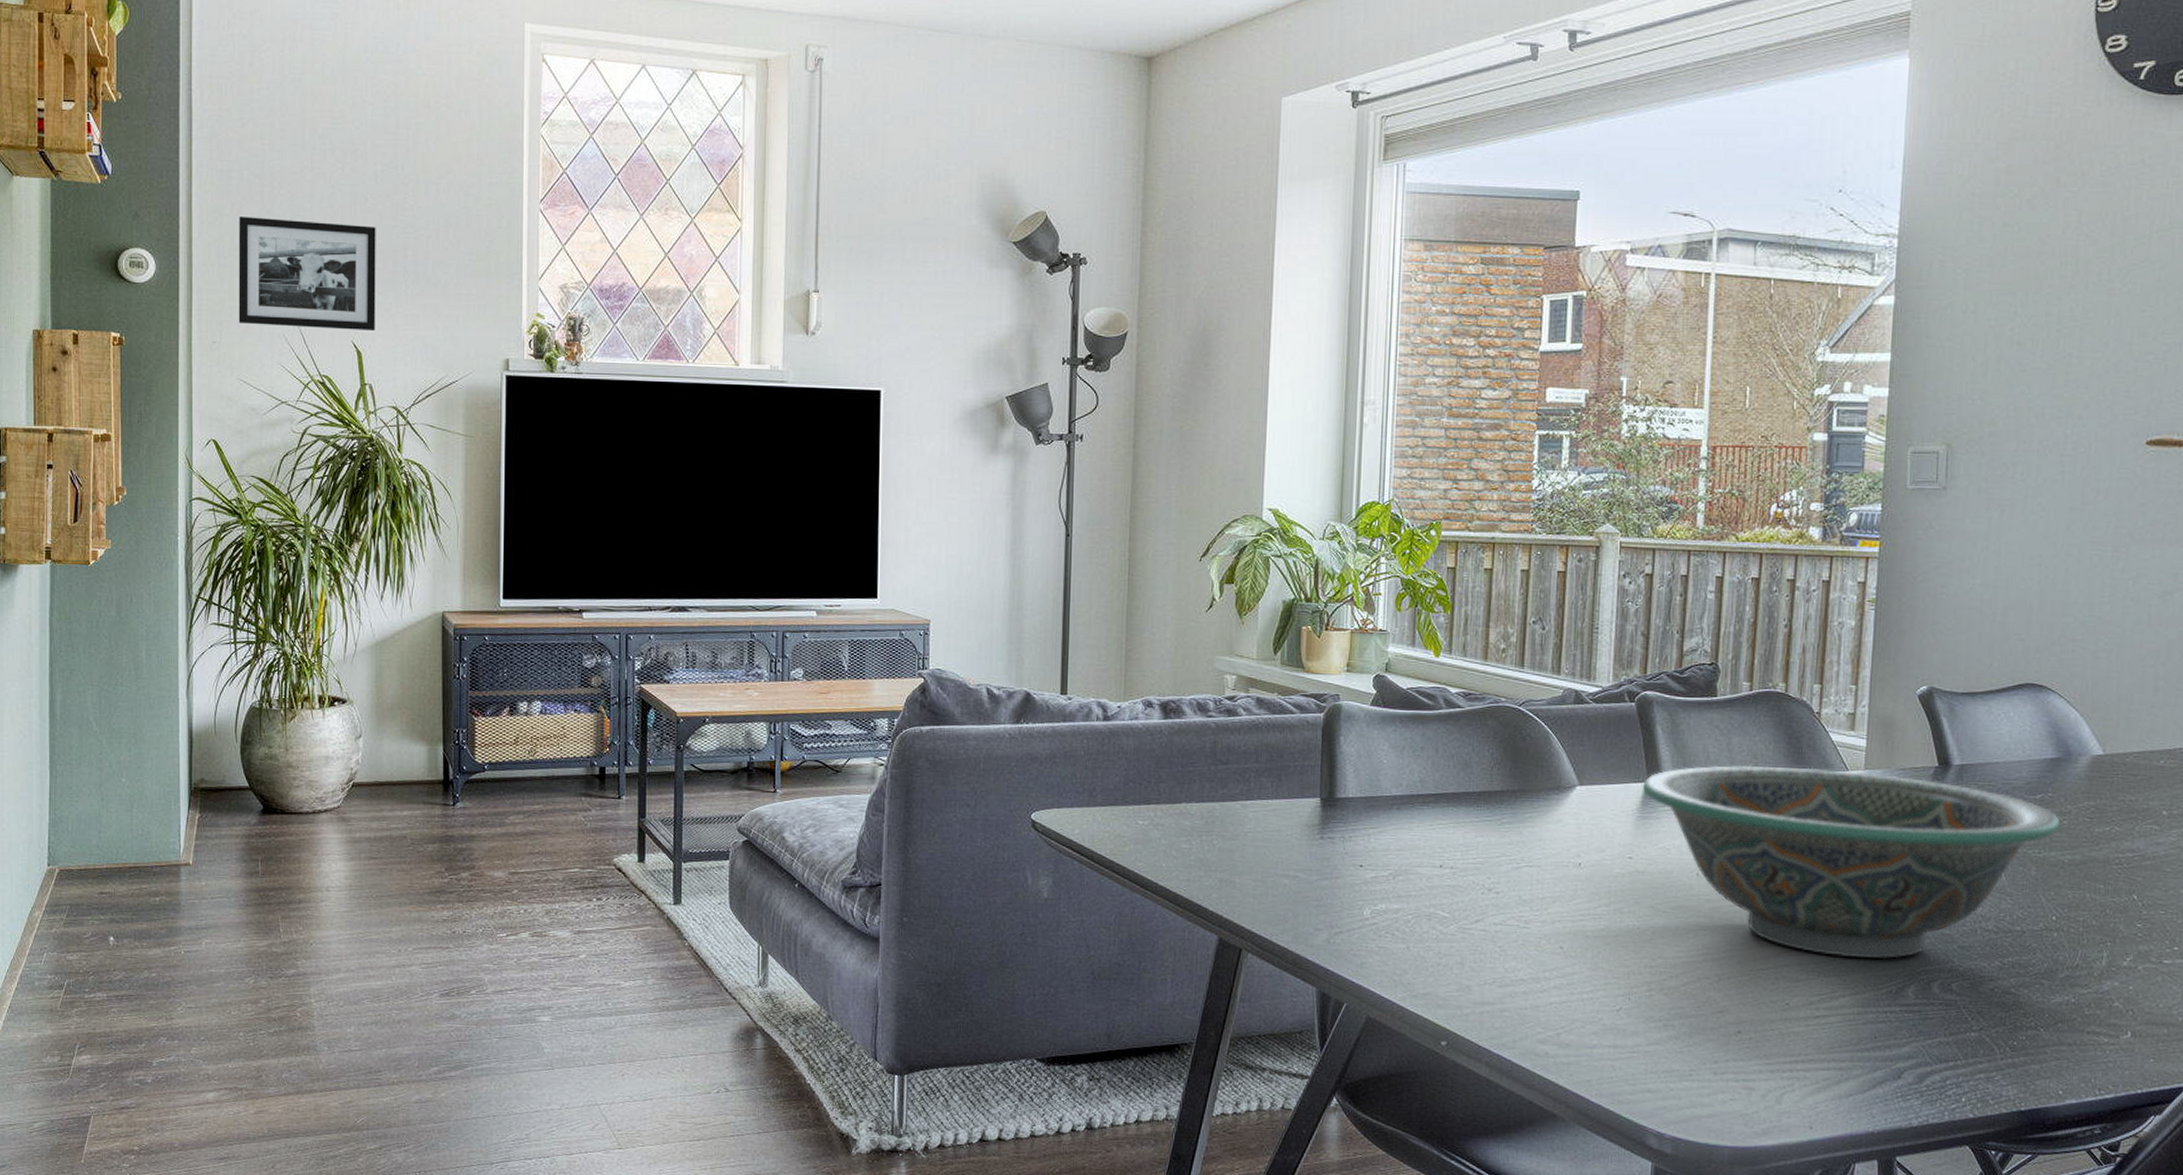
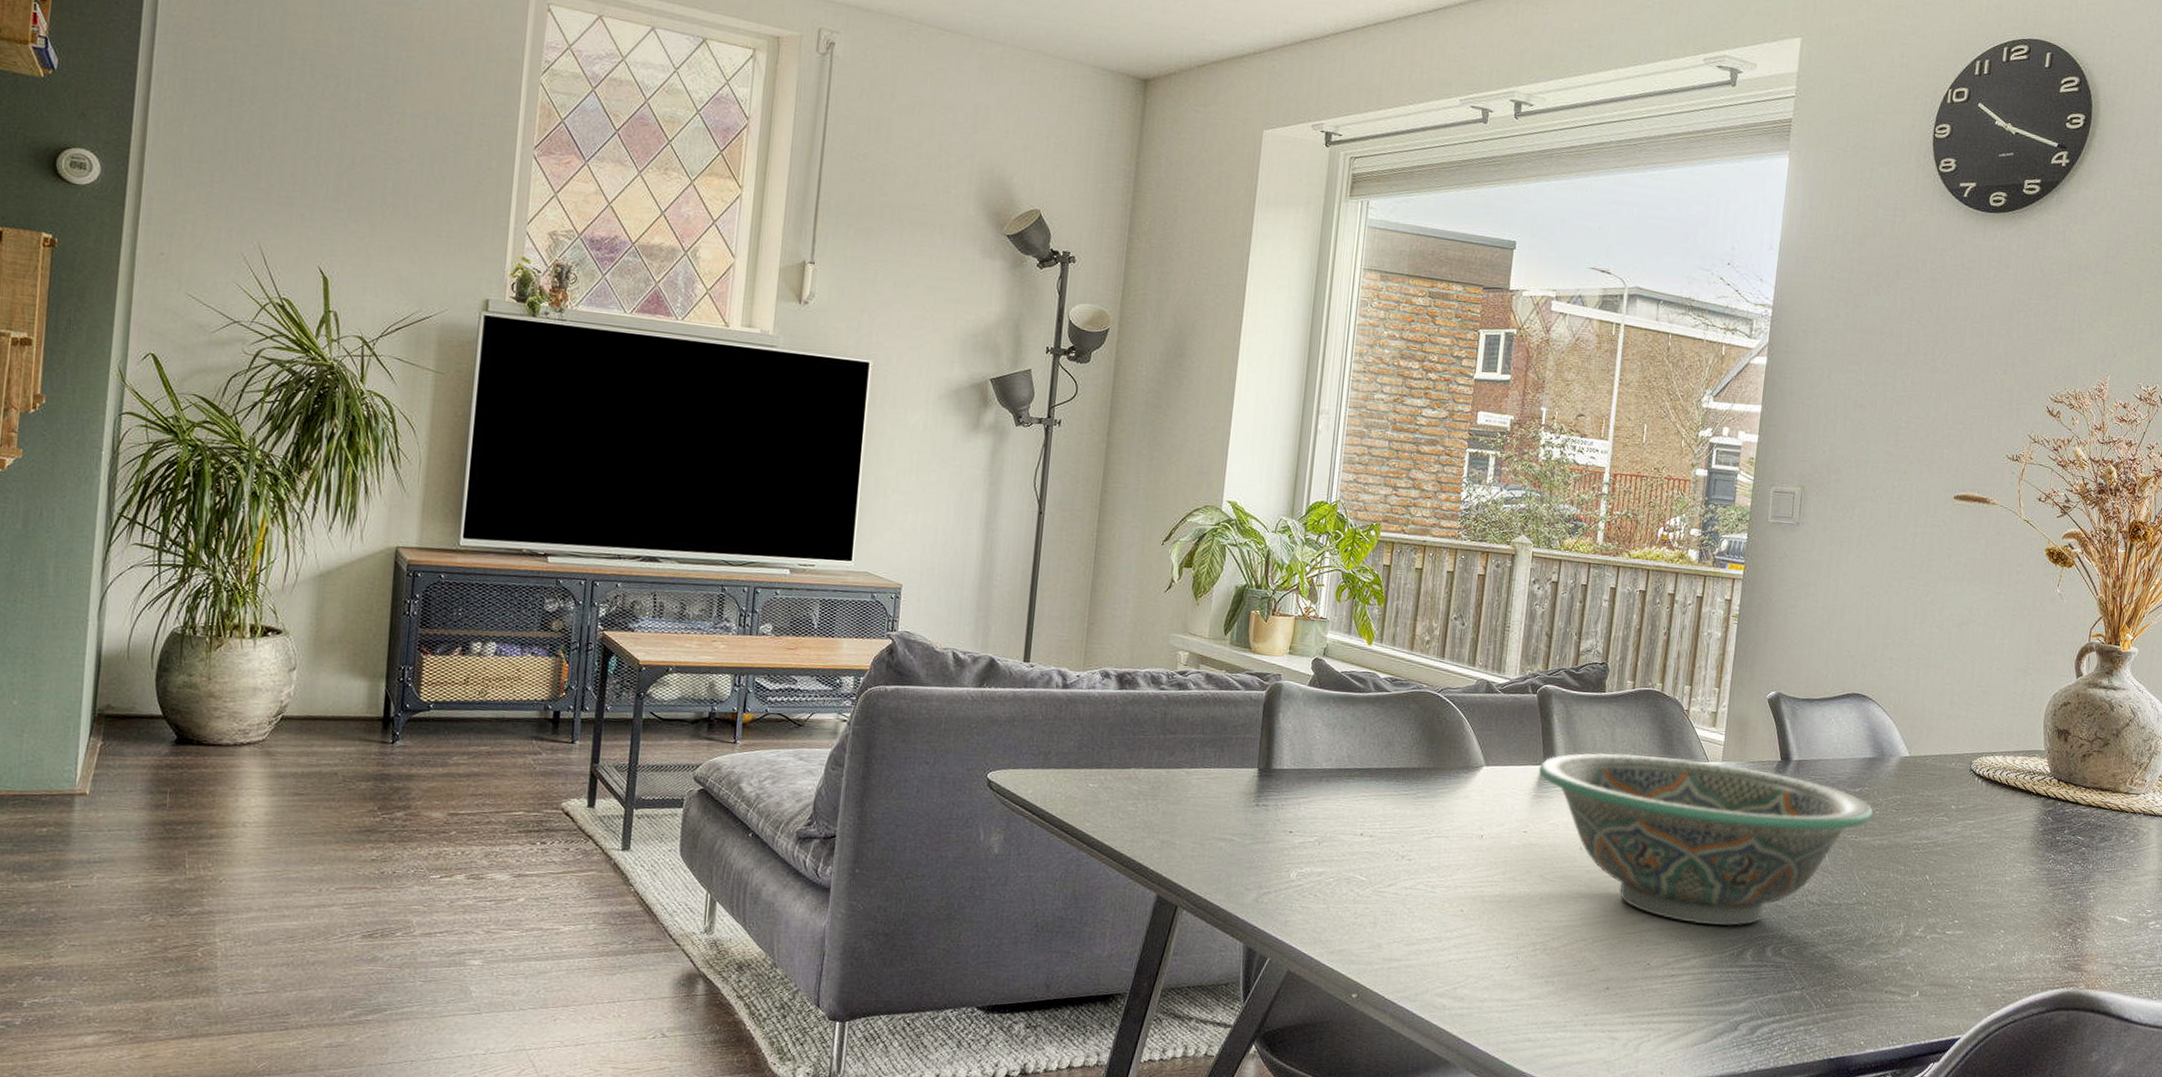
picture frame: present [238,217,376,332] -> none [191,128,355,259]

